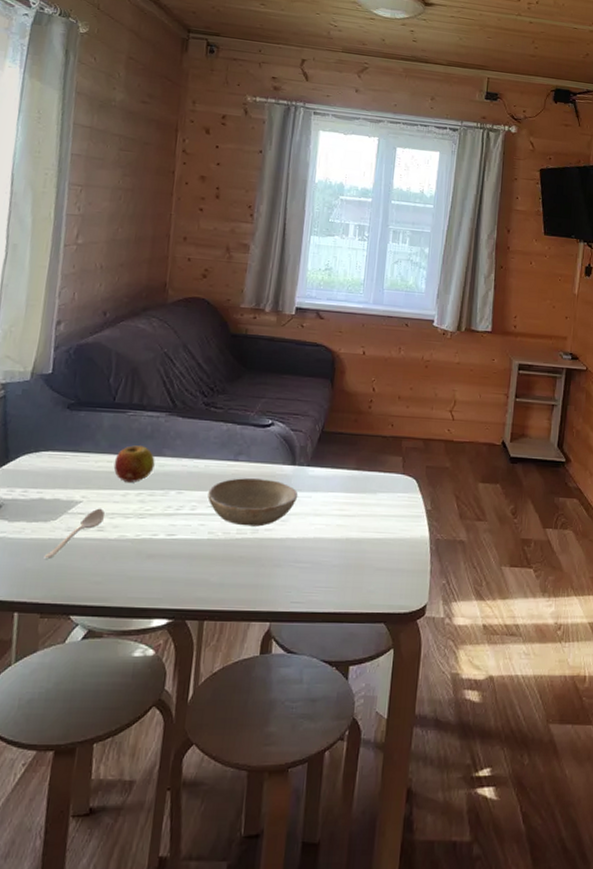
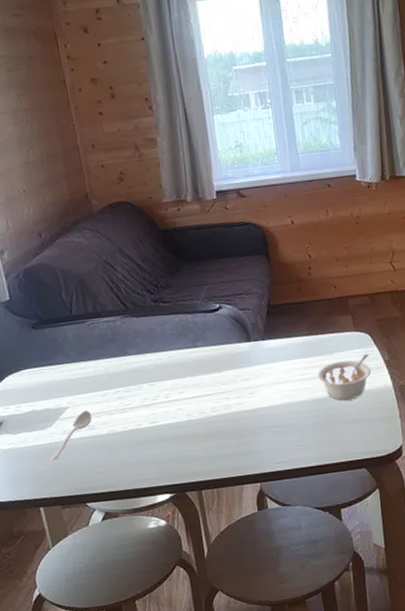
fruit: present [113,445,155,482] -> none [86,349,123,384]
bowl: present [208,478,299,527] -> none [177,358,260,404]
legume: none [356,499,412,545] -> present [318,353,372,400]

